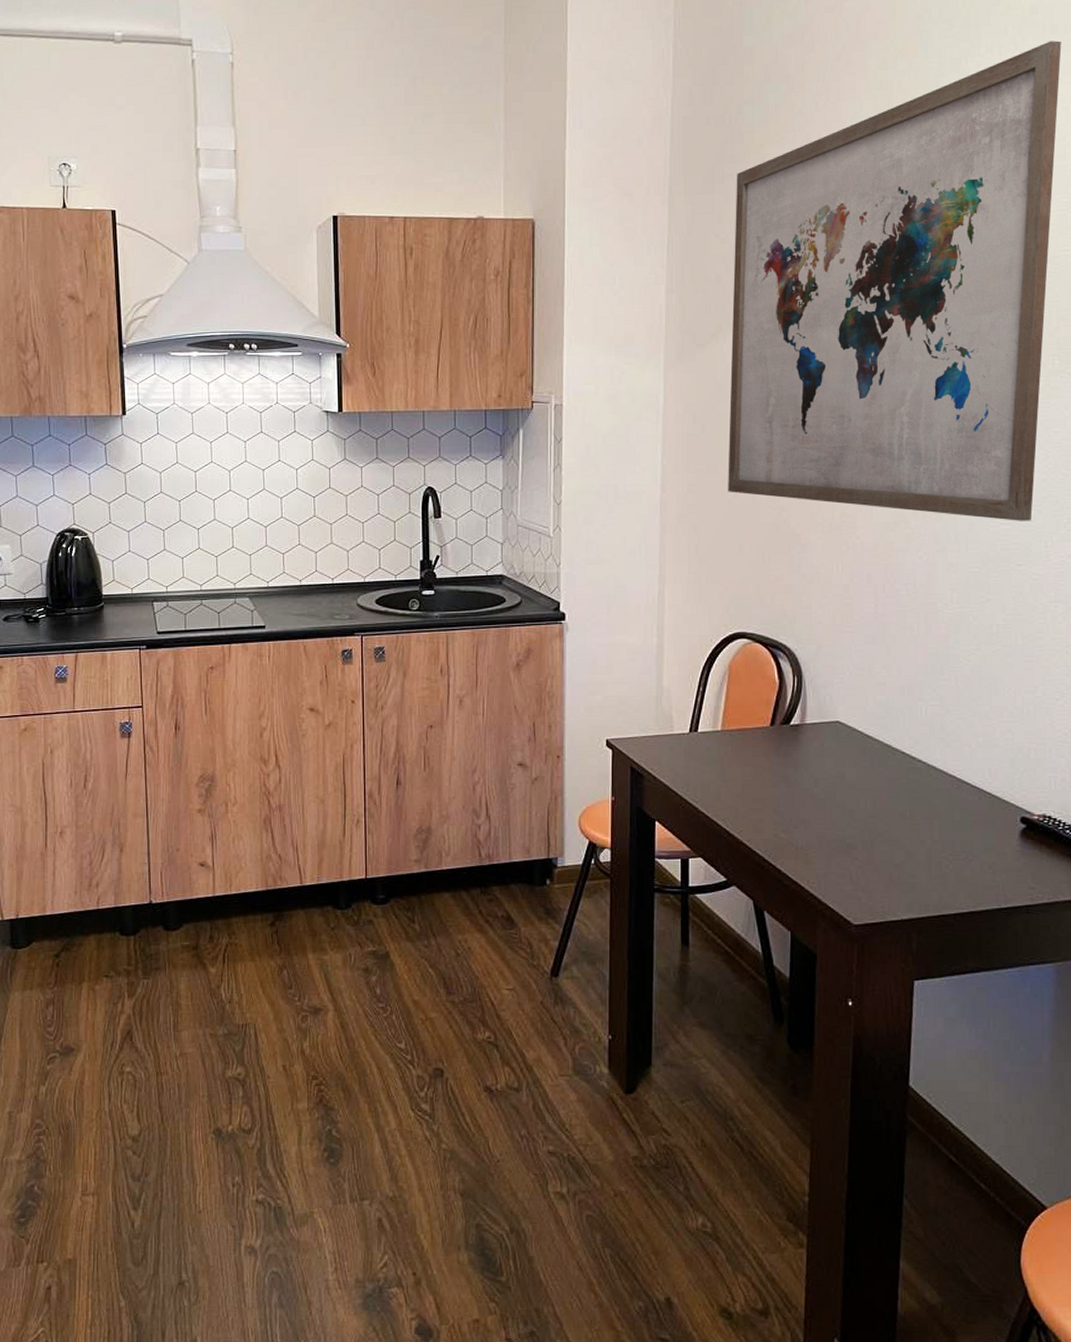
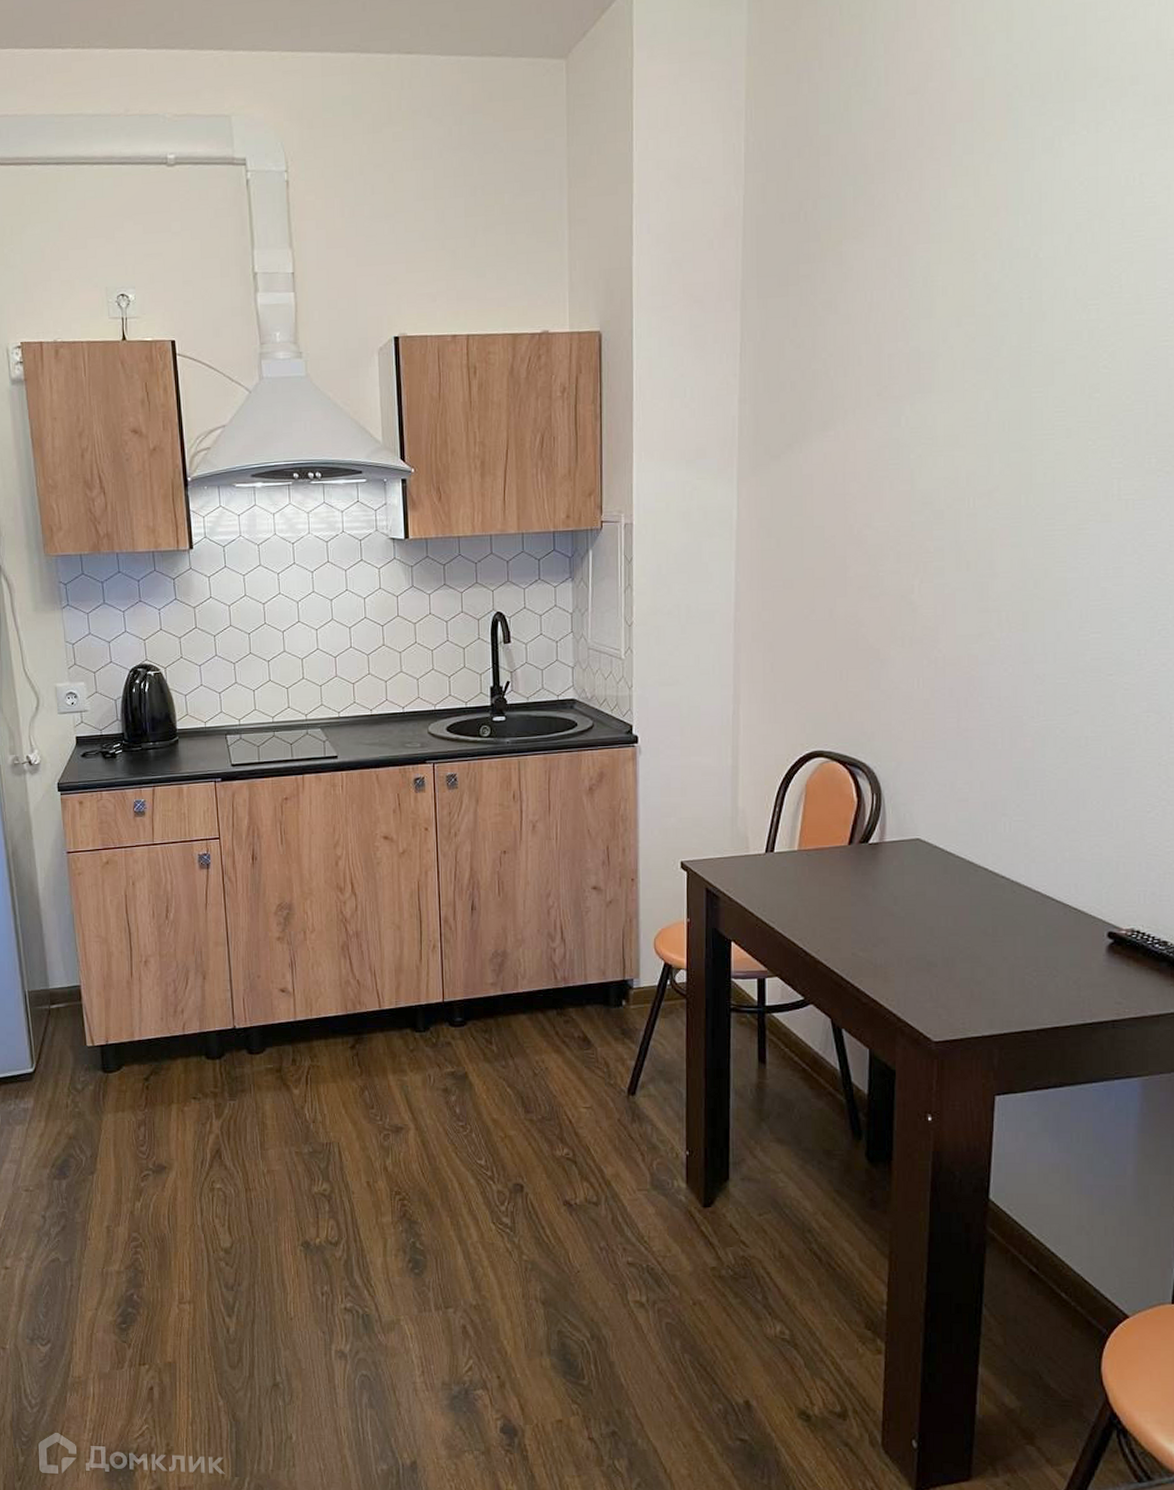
wall art: present [728,40,1062,521] -> none [804,112,1165,629]

